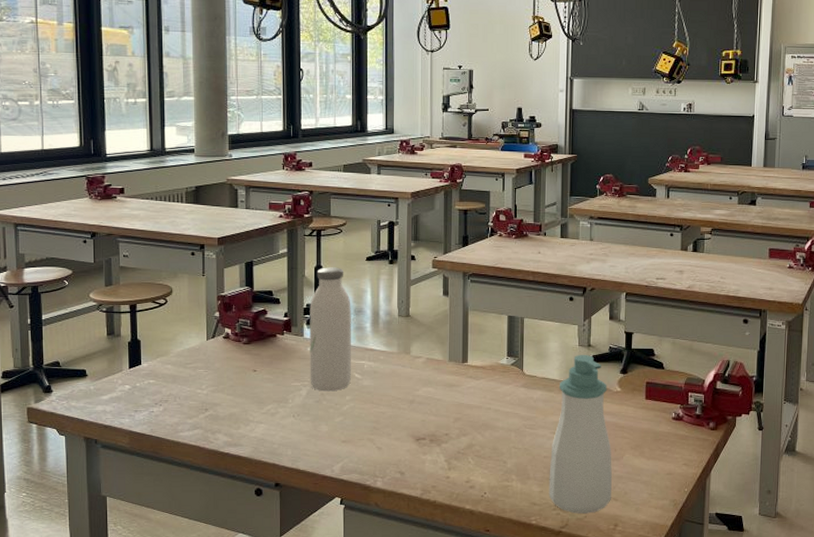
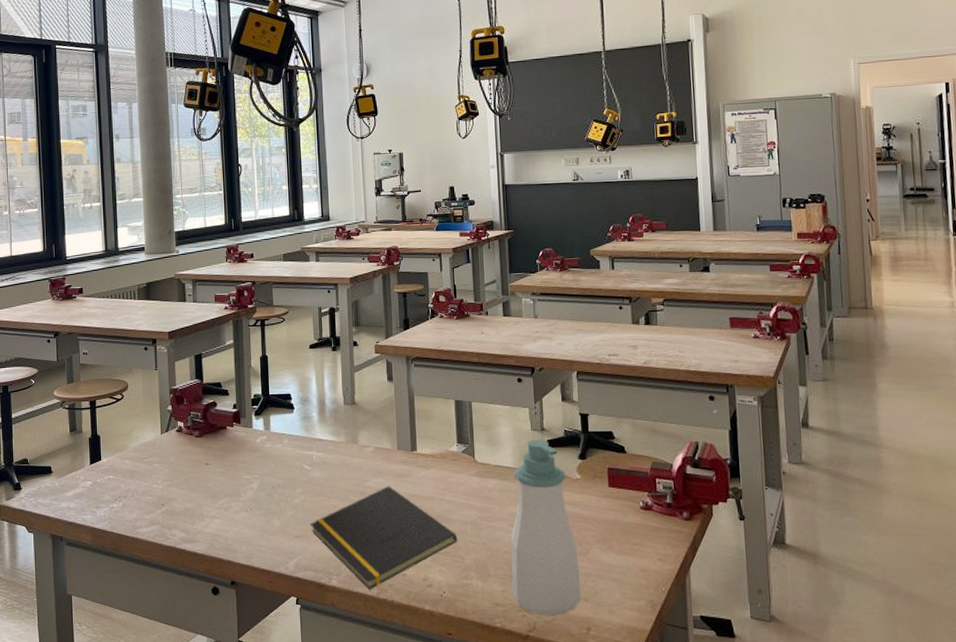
water bottle: present [310,267,351,392] -> none [257,356,301,484]
notepad: none [358,395,502,491] -> present [310,486,458,590]

